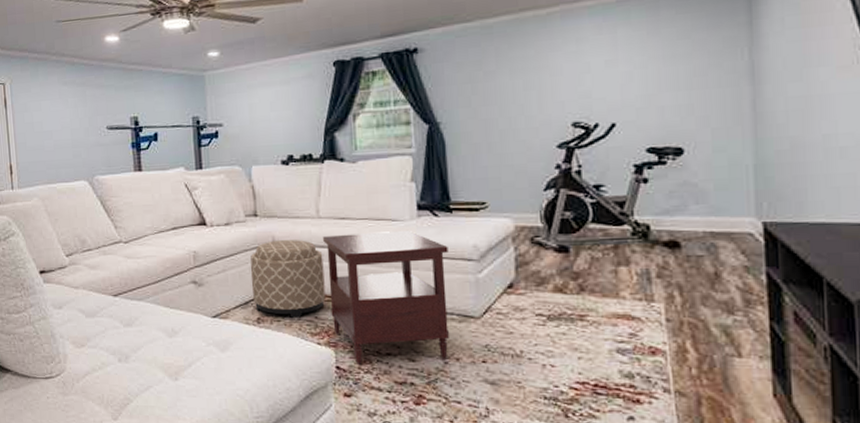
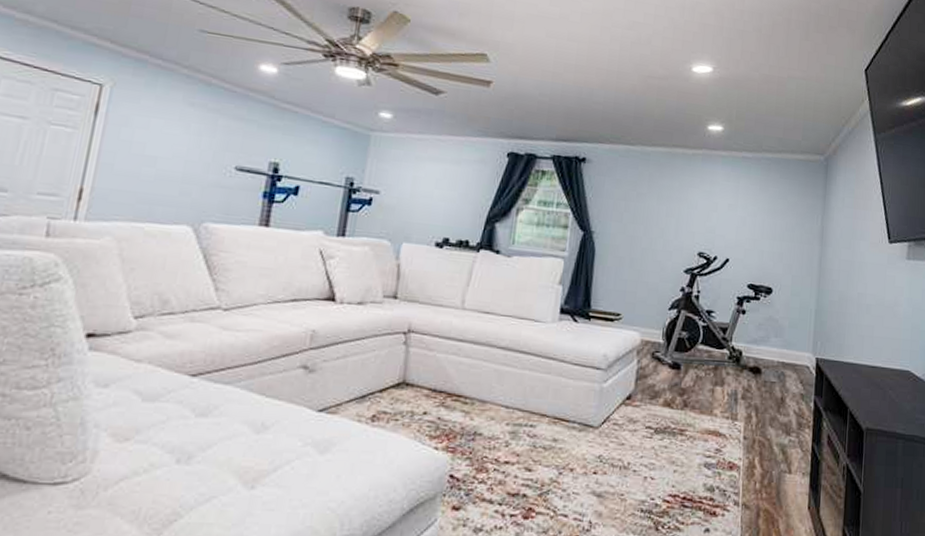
ottoman: present [250,240,326,319] -> none [372,328,460,419]
side table: present [323,230,449,366] -> none [455,329,582,475]

